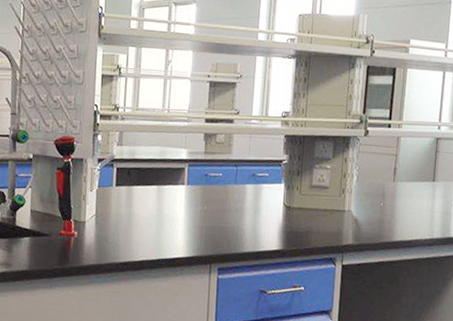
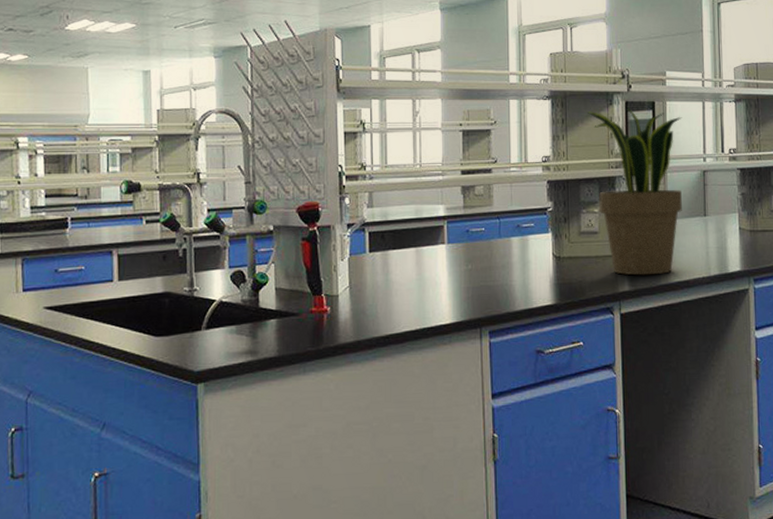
potted plant: none [329,71,422,232] -> present [586,107,682,276]

